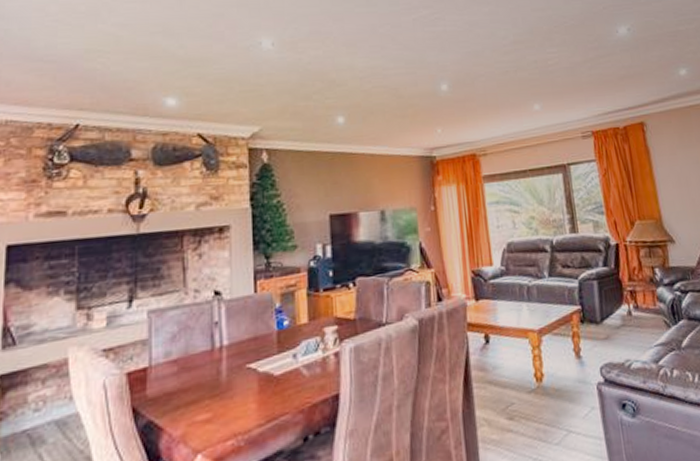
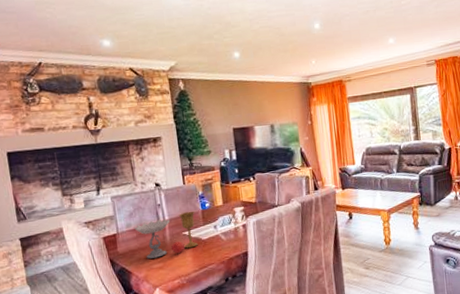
goblet: none [175,332,267,407] -> present [134,211,198,259]

